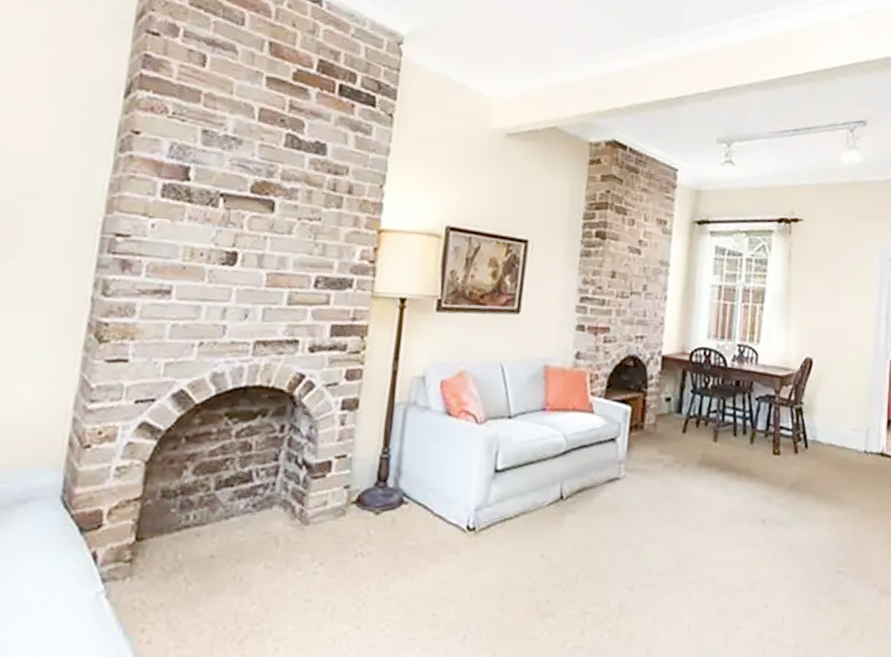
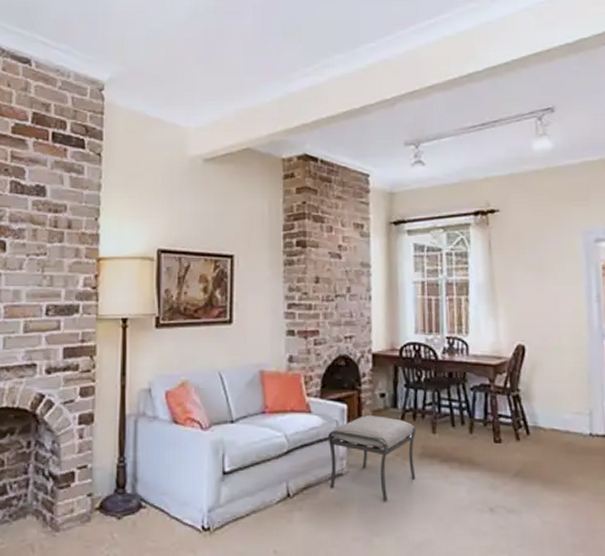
ottoman: none [605,419,697,509] -> present [327,415,416,502]

